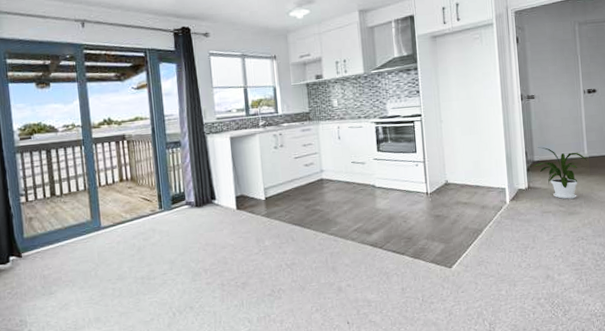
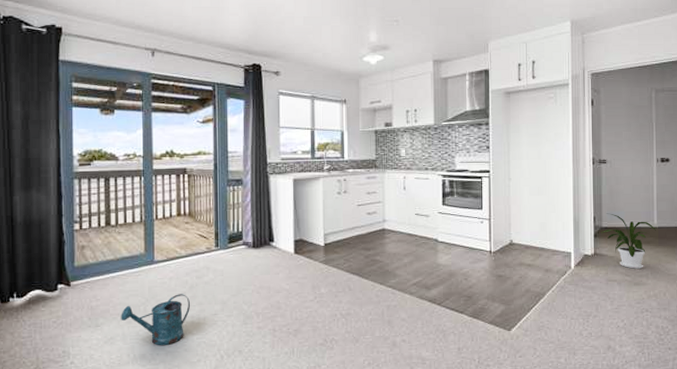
watering can: none [73,256,140,308] -> present [121,294,190,346]

